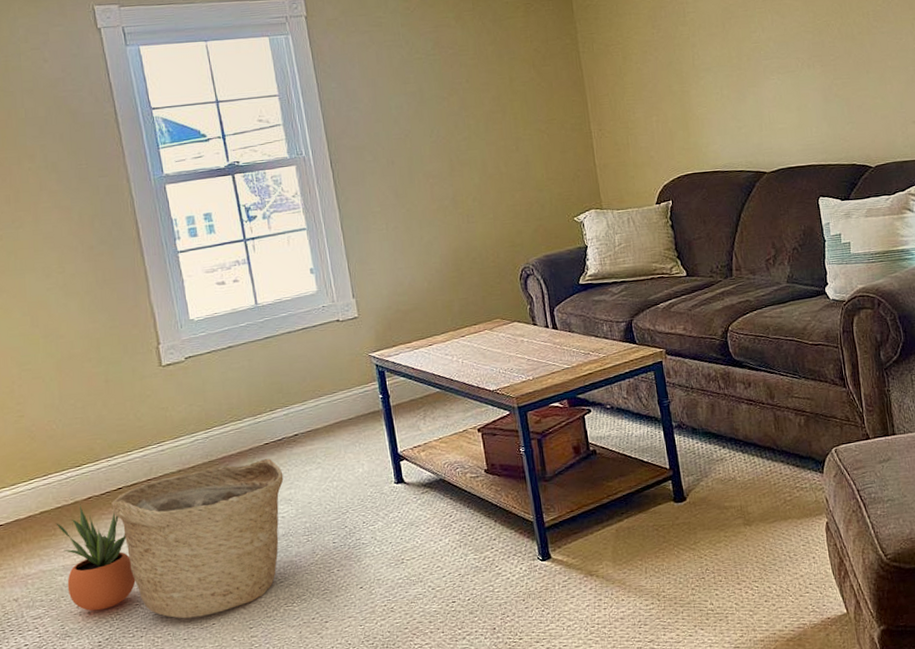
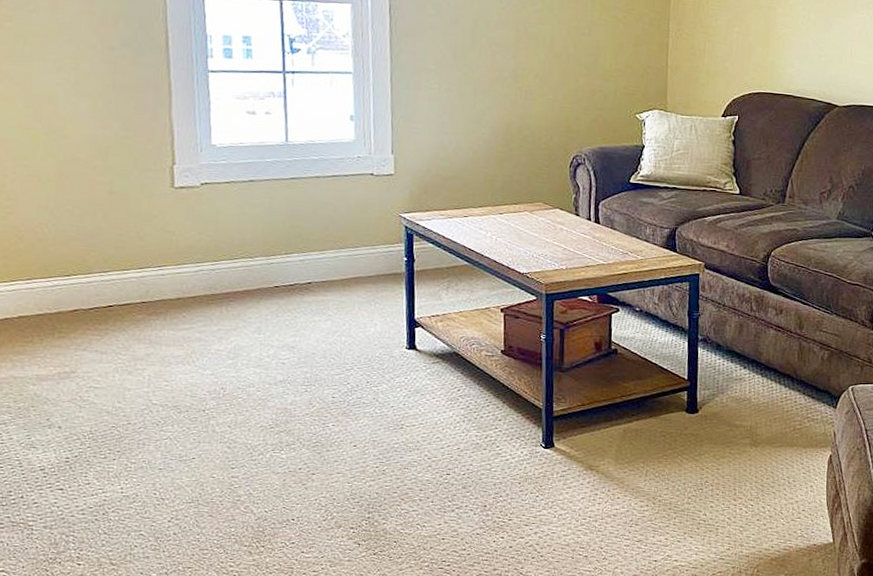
potted plant: present [55,504,136,611] -> none [34,315,115,427]
basket: present [111,458,284,619] -> none [99,302,290,449]

